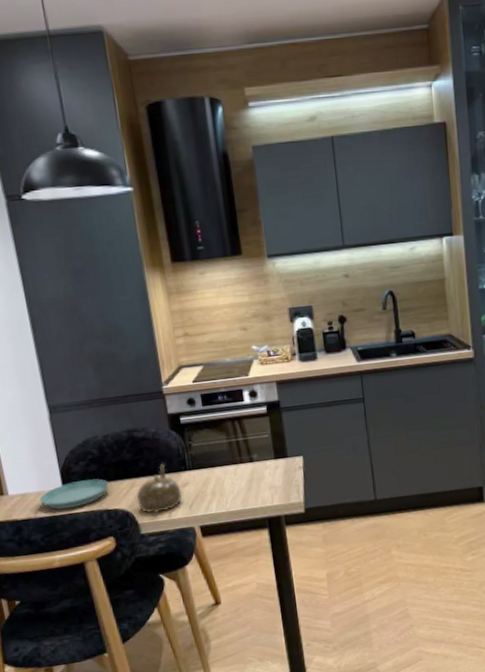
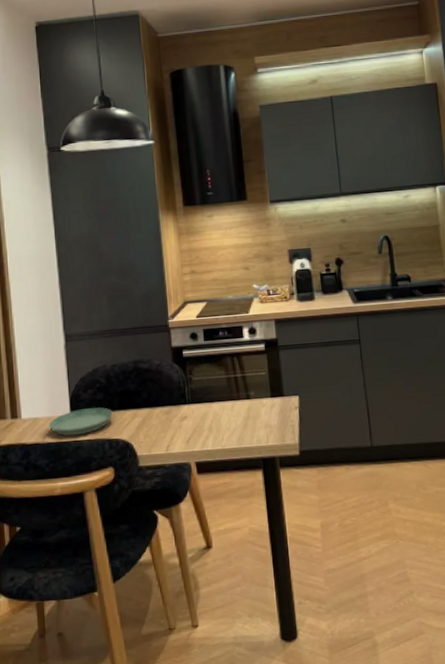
teapot: present [136,463,182,514] -> none [137,395,180,447]

